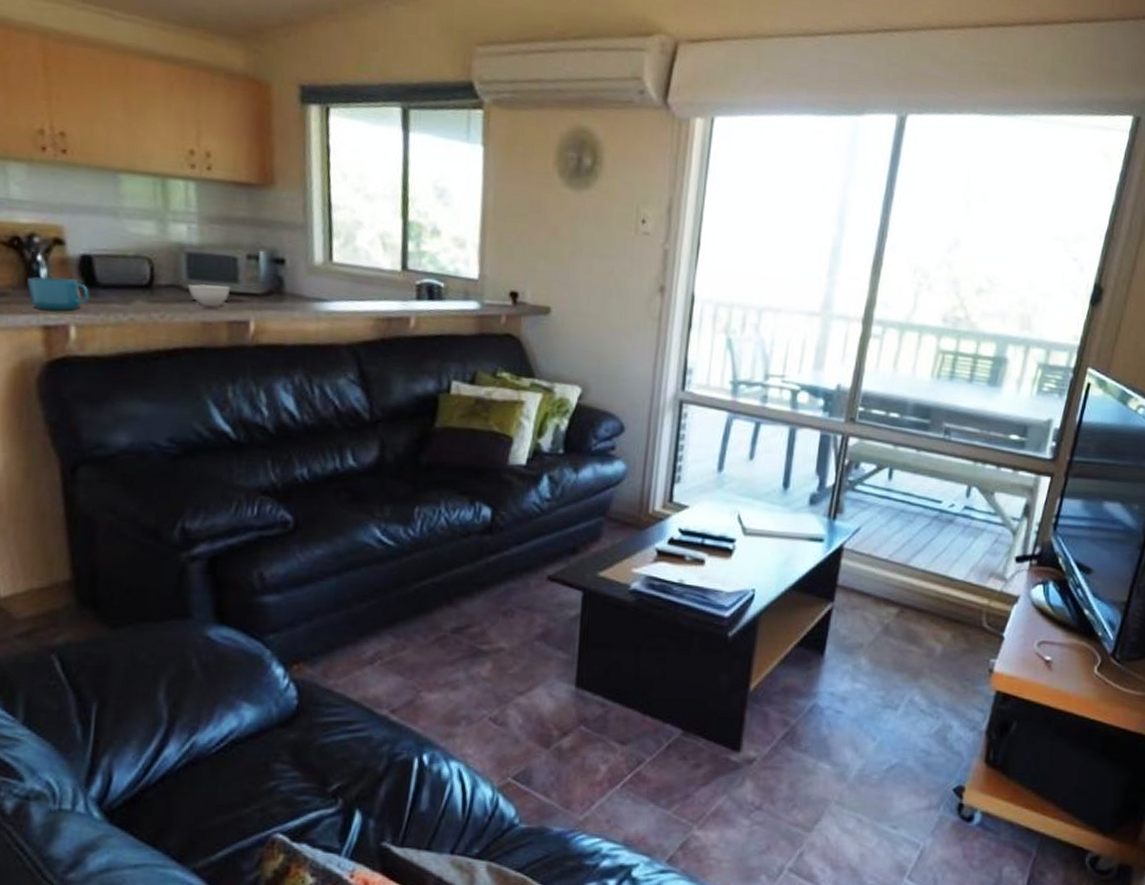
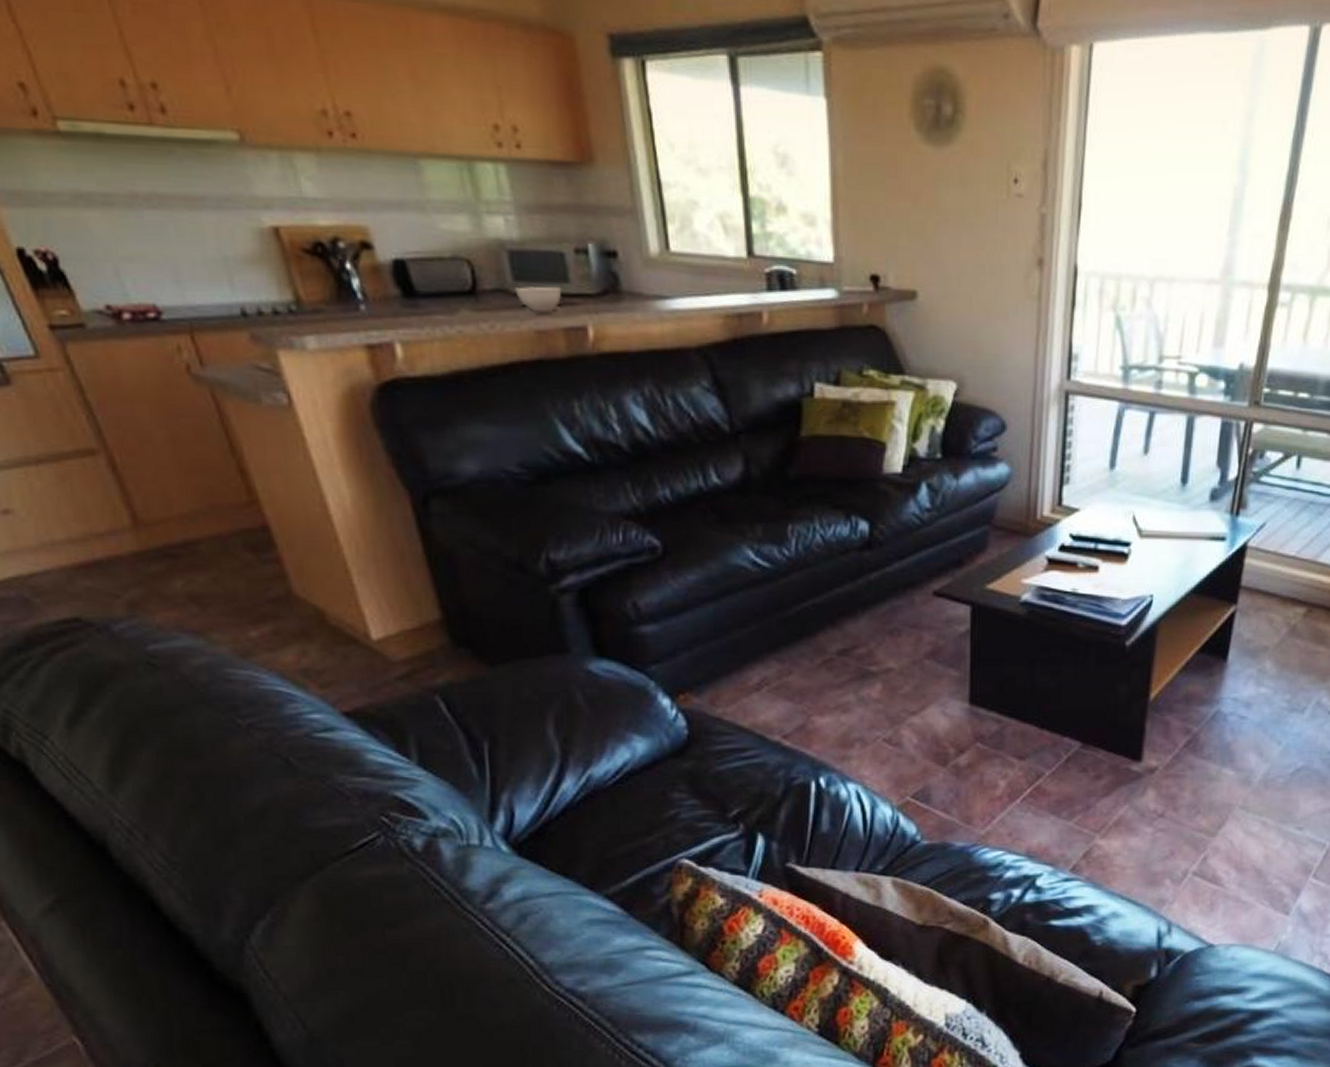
cup: present [27,276,89,313] -> none [340,287,410,330]

